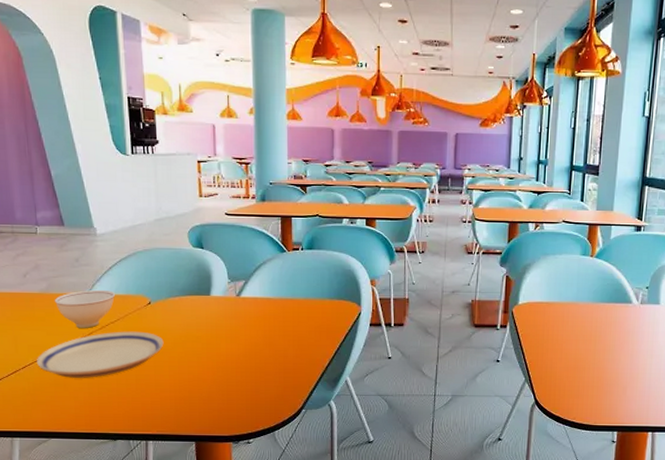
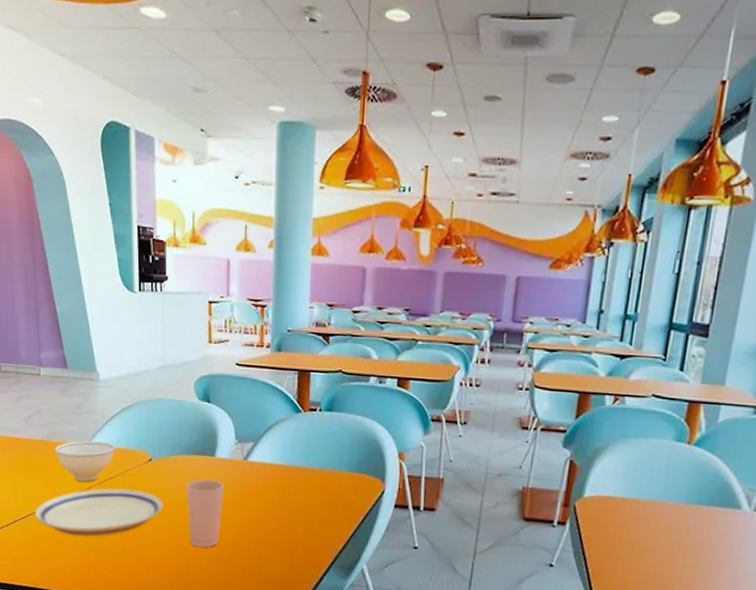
cup: none [185,316,220,378] -> present [186,479,224,548]

